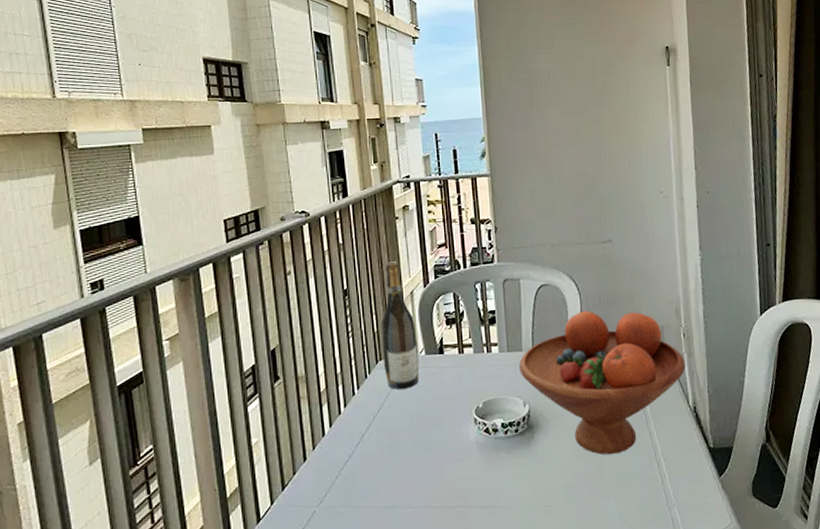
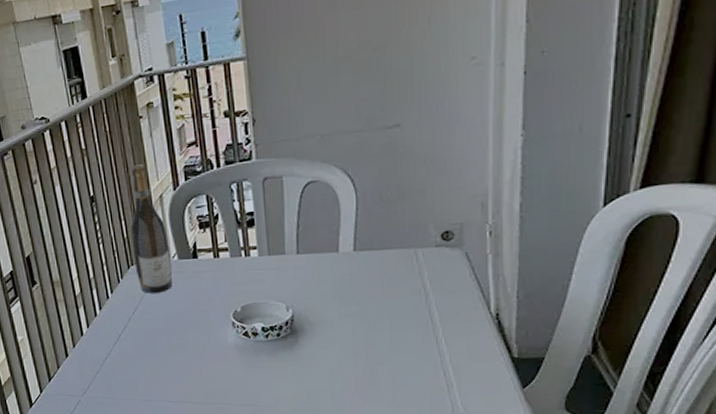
fruit bowl: present [519,311,686,455] -> none [281,208,489,362]

